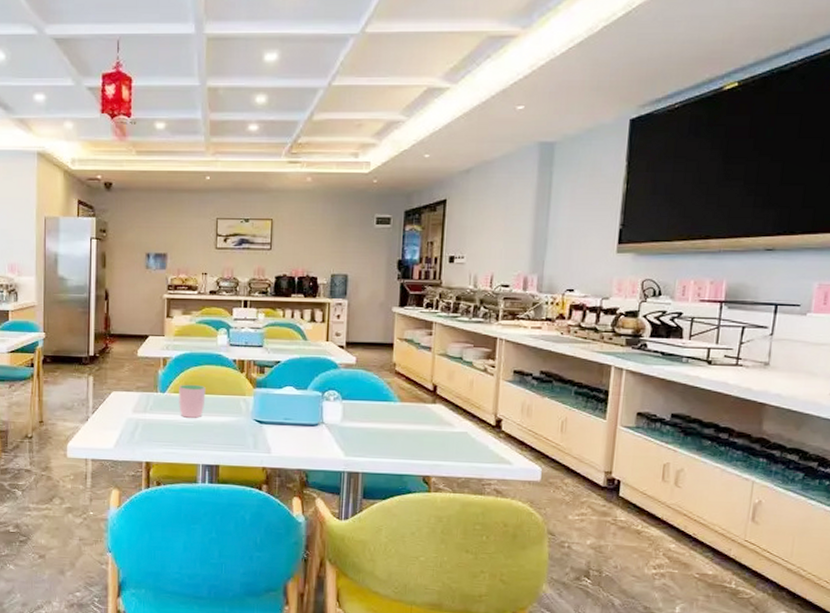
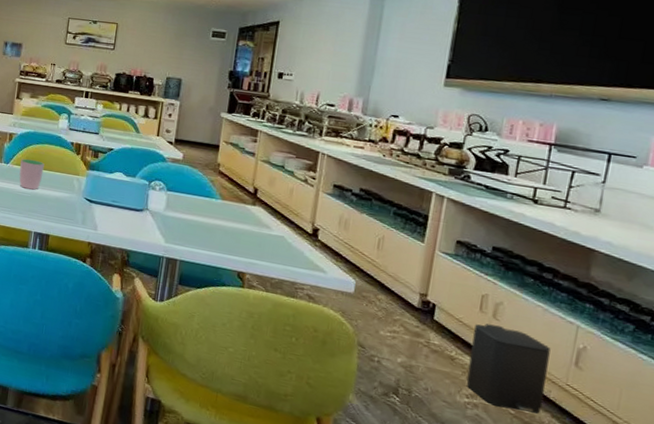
pedal bin: none [653,492,729,574] -> present [466,323,551,414]

